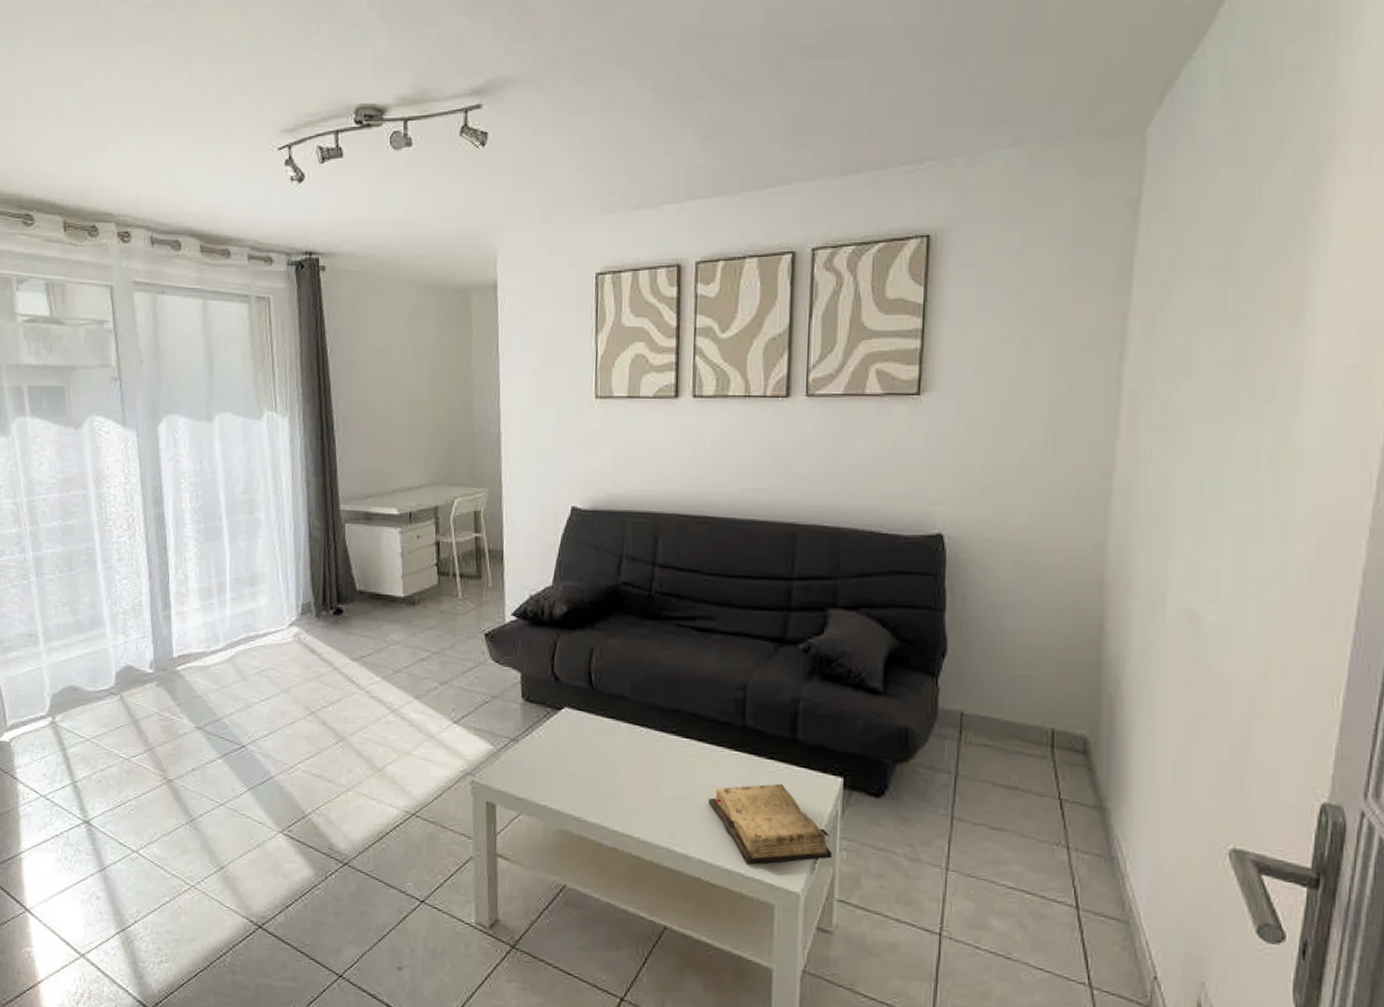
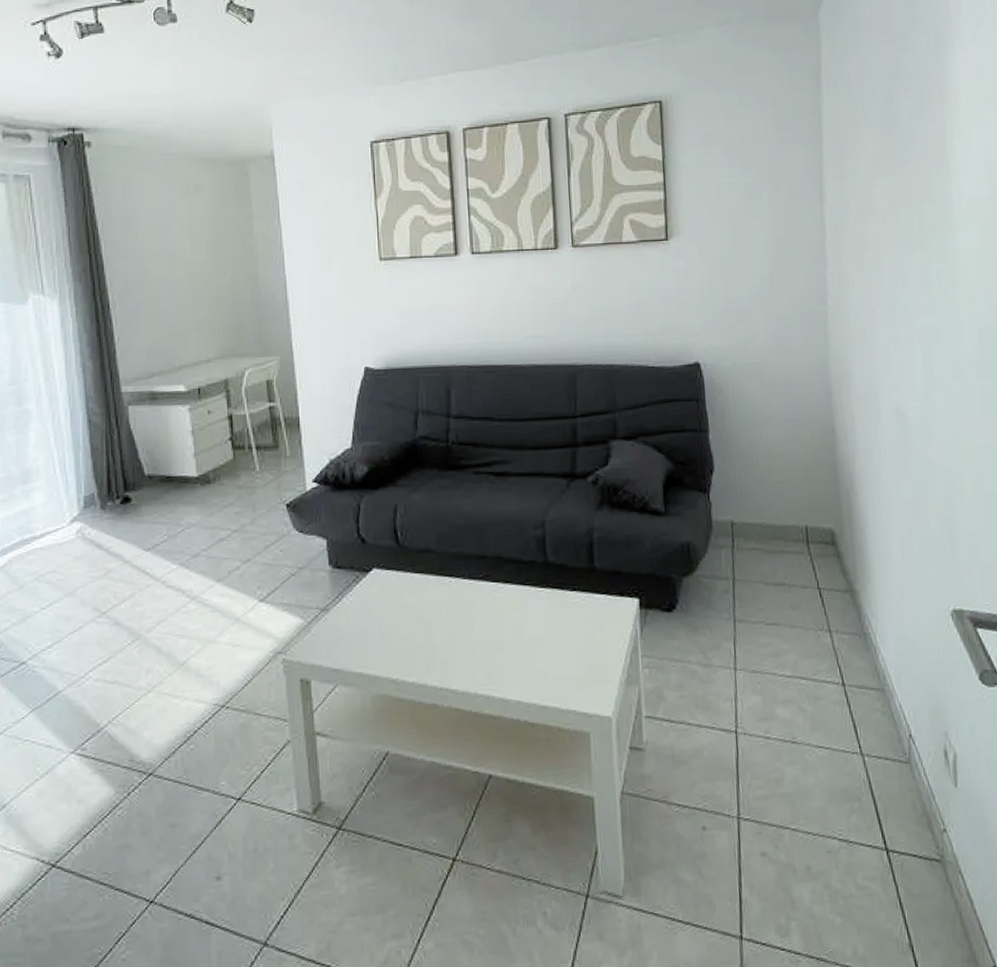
diary: present [708,783,833,865] -> none [520,612,637,697]

